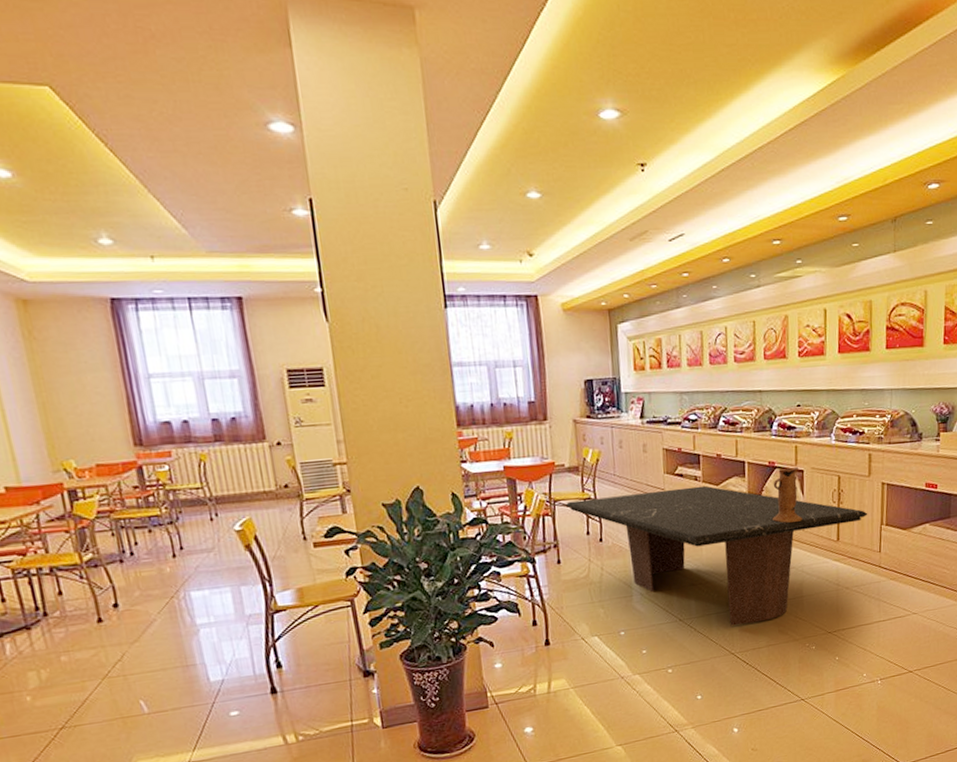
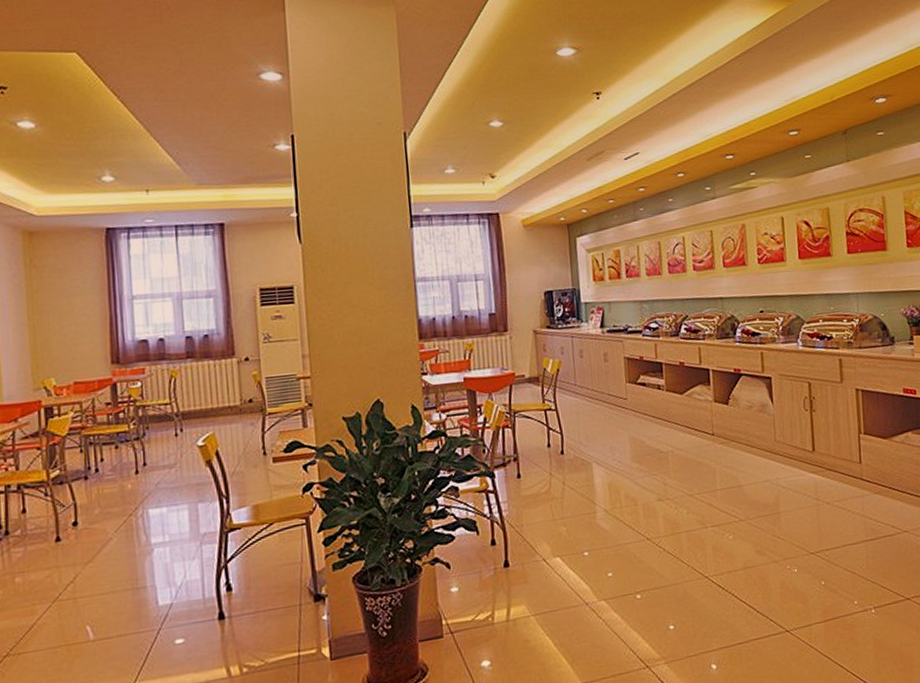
dining table: present [565,485,868,626] -> none [525,394,844,546]
ceramic pitcher: present [773,467,803,523] -> none [740,374,774,433]

